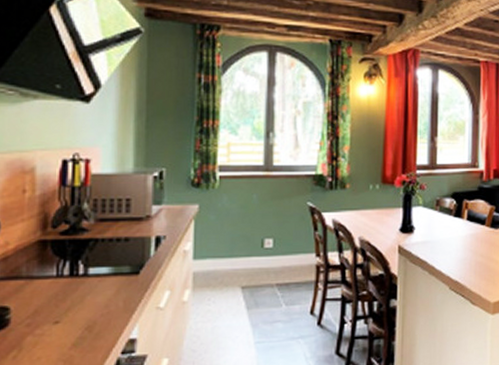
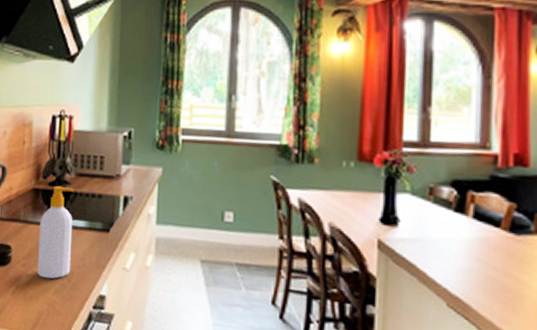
soap bottle: none [48,234,94,335] -> present [37,185,75,279]

